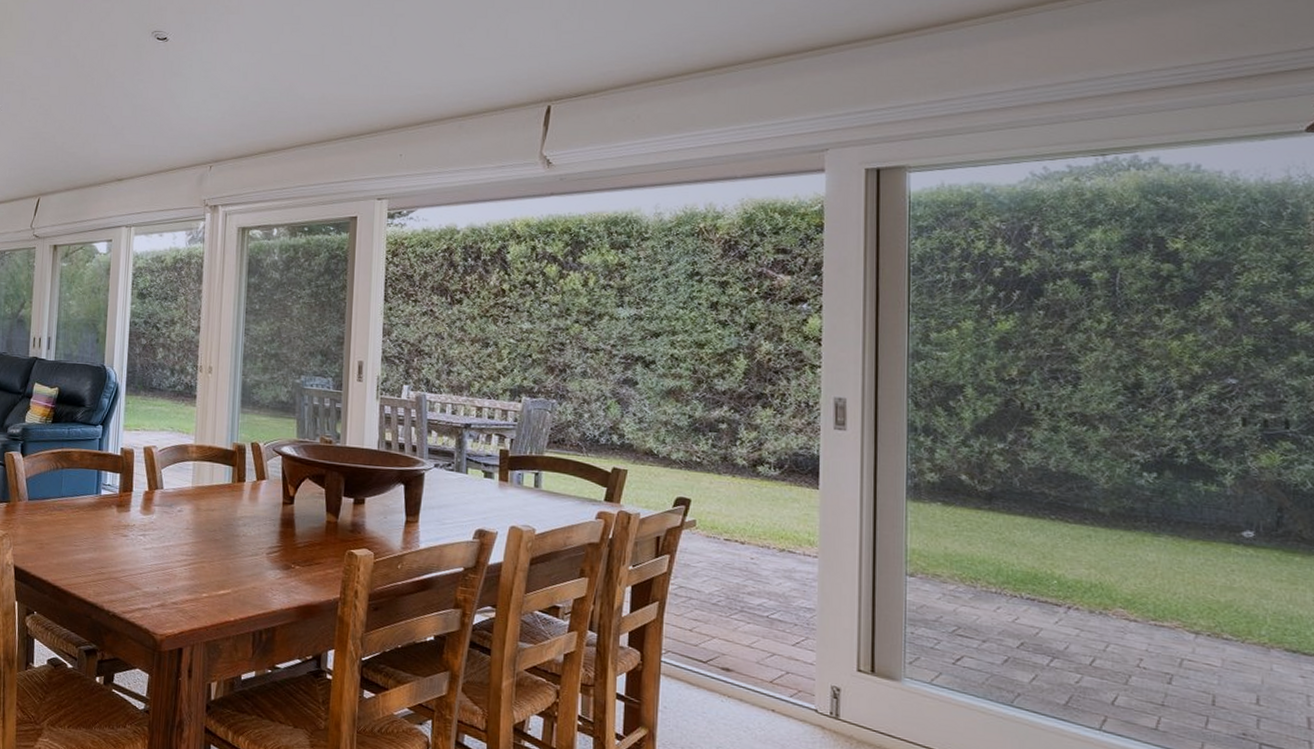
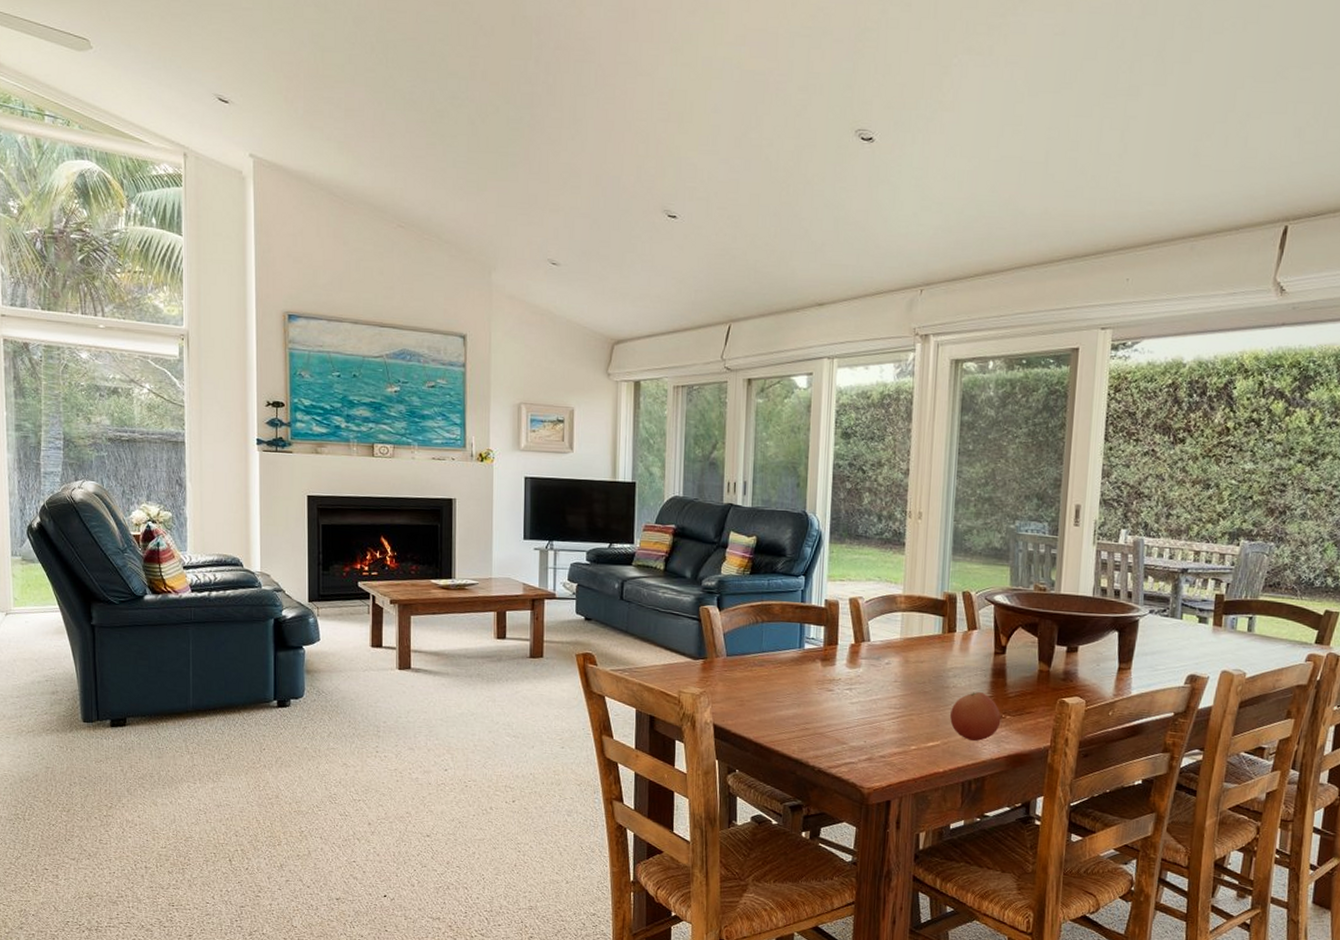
fruit: none [239,541,291,591] -> present [949,692,1001,742]

